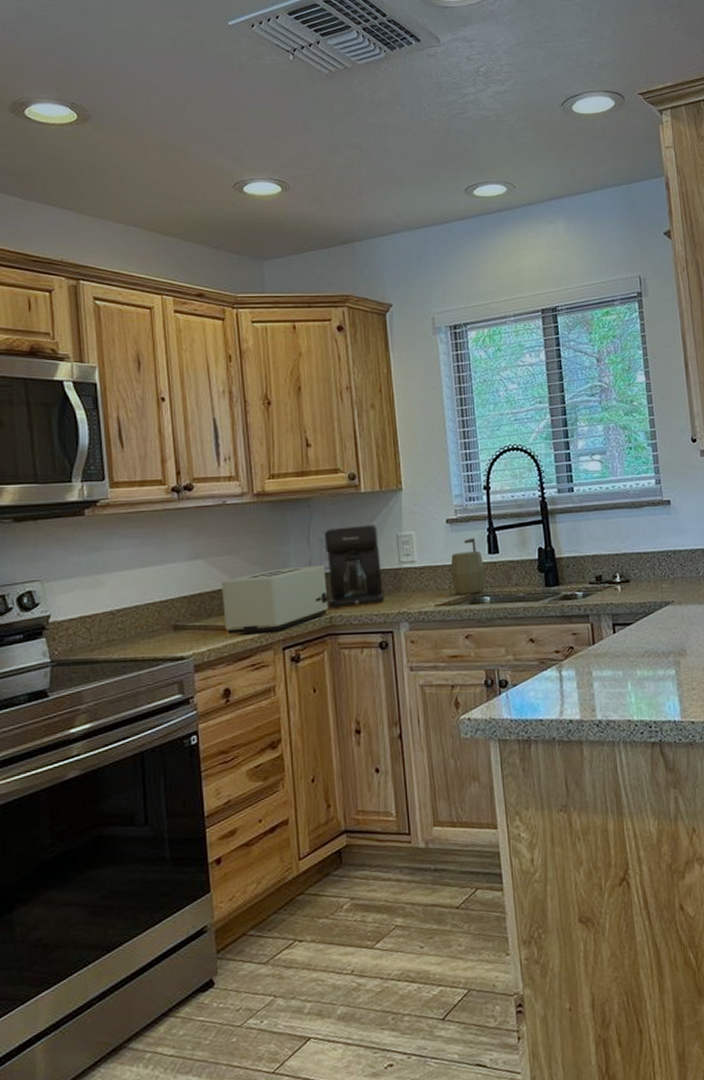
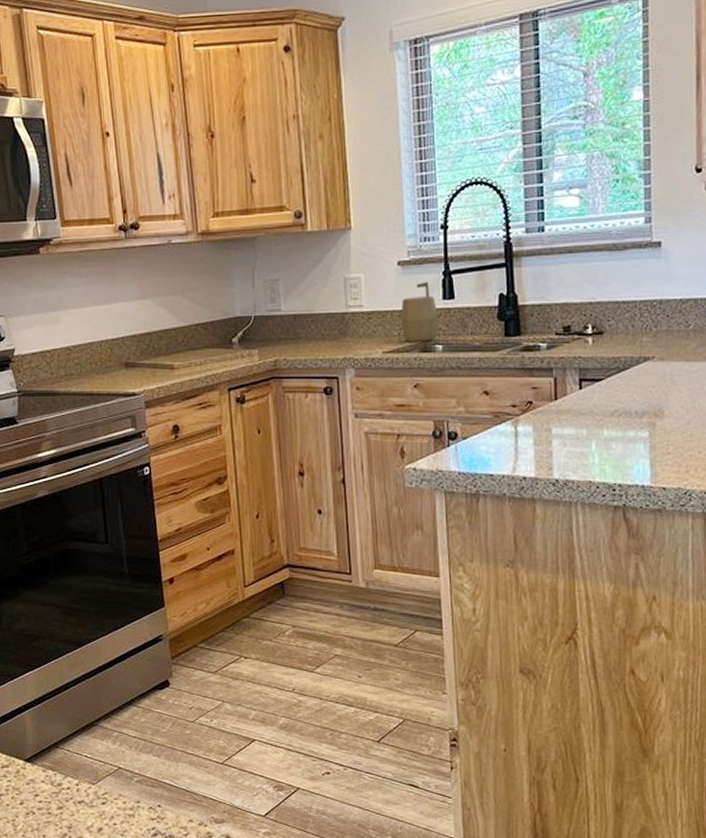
toaster: present [221,565,328,634] -> none [169,307,273,373]
coffee maker: present [324,524,386,609] -> none [269,266,331,352]

